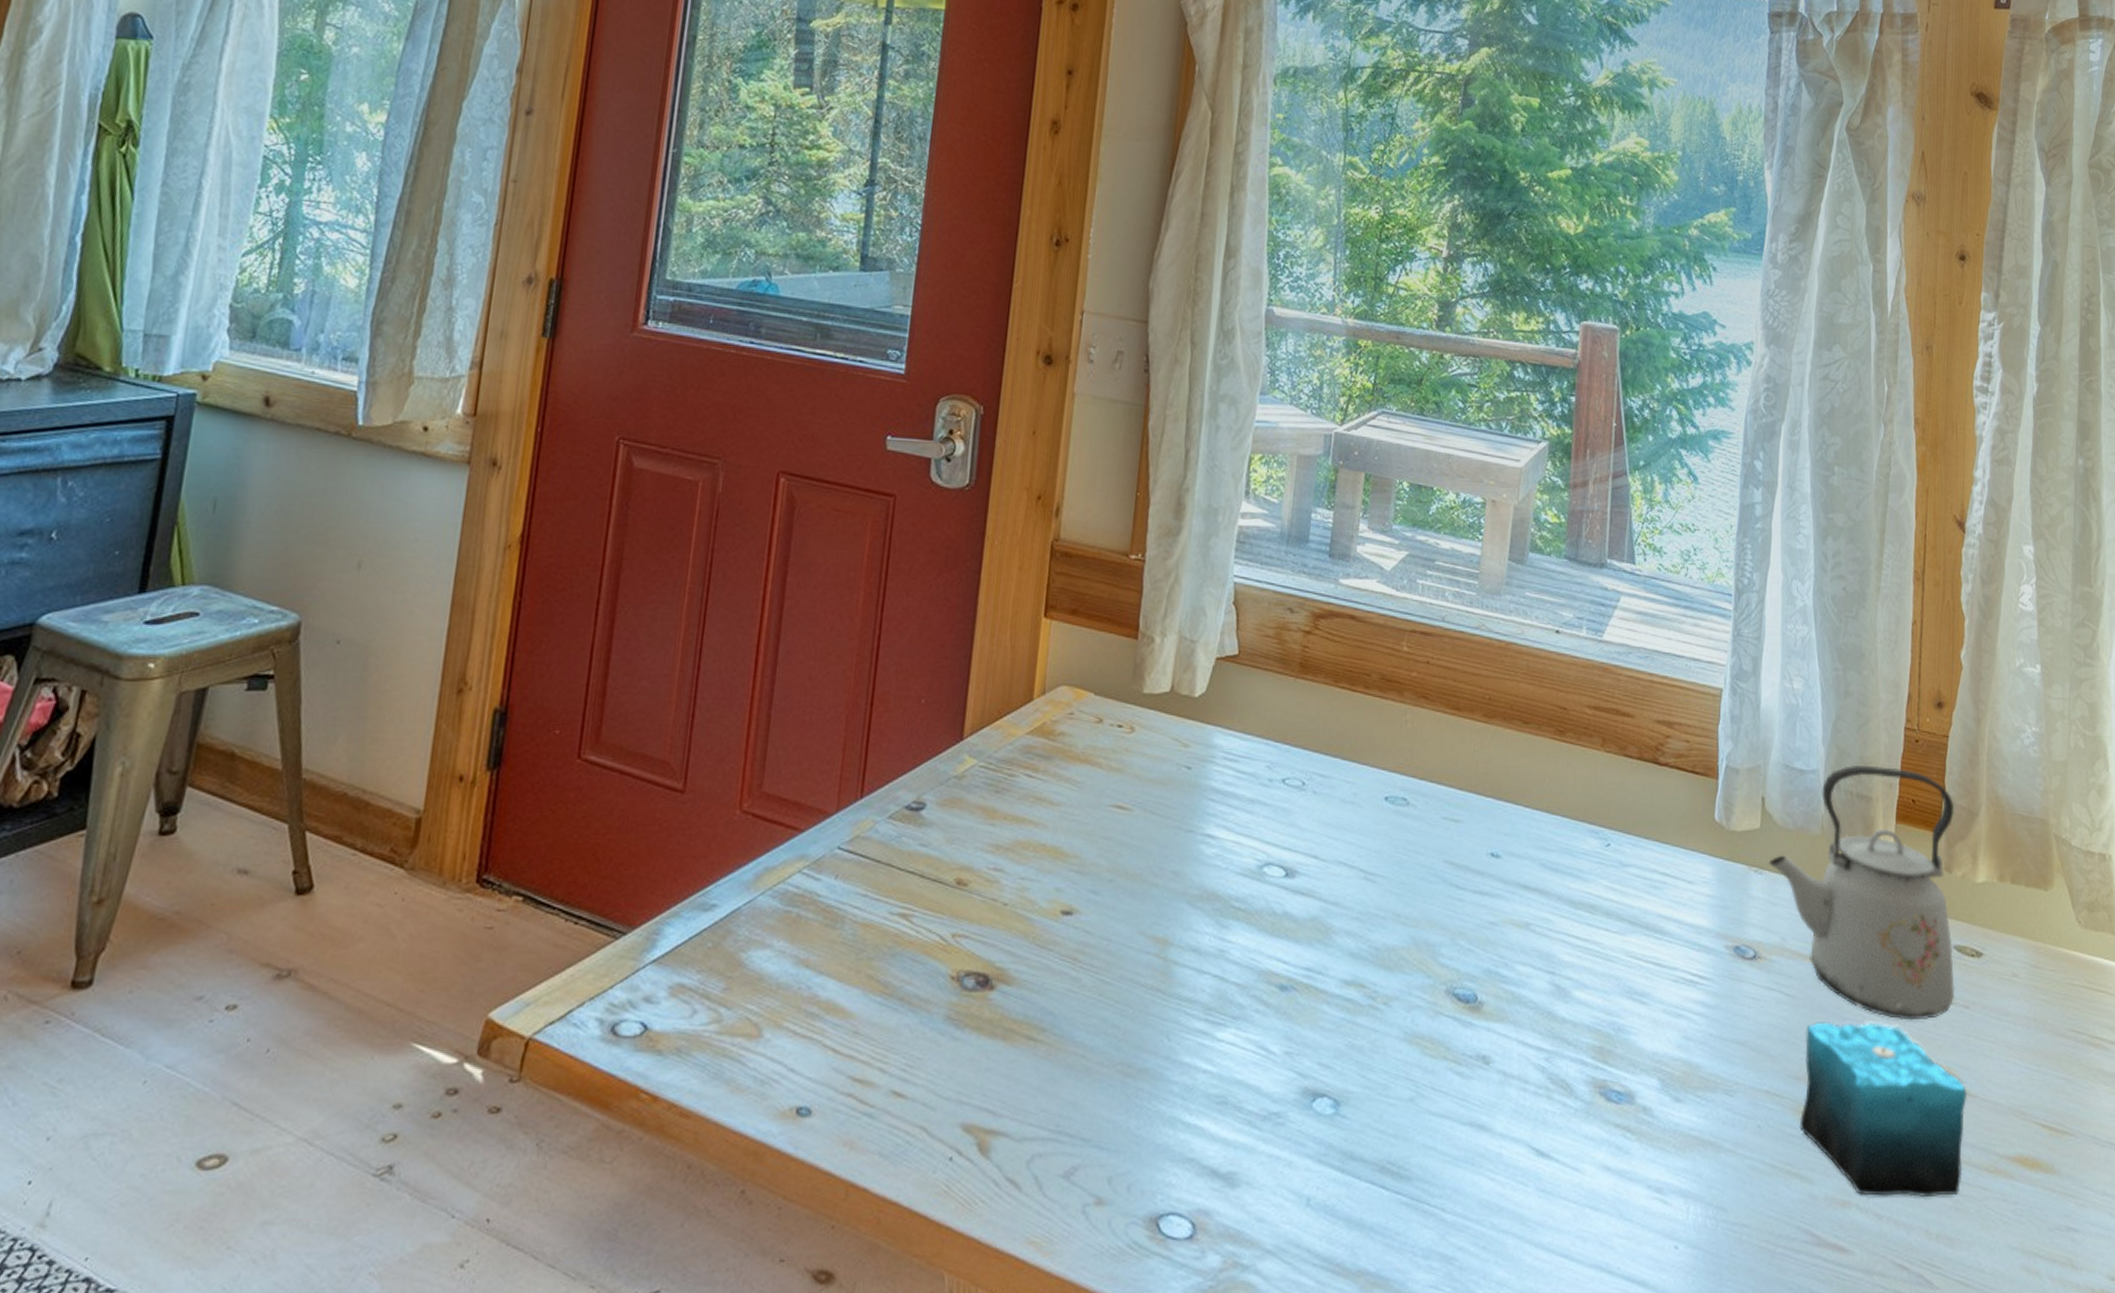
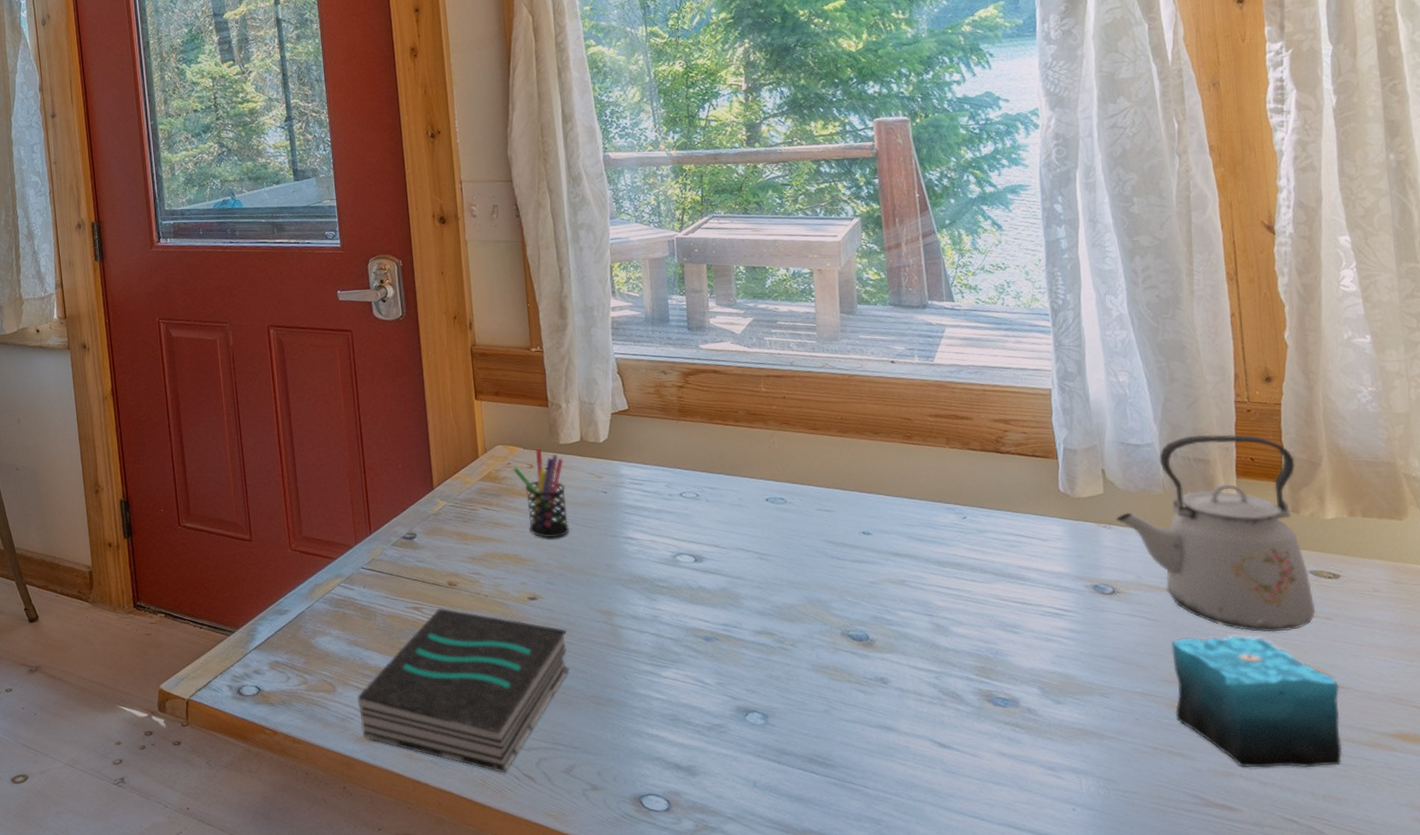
book: none [787,919,1106,1176] -> present [357,609,570,773]
pen holder: none [1075,696,1144,827] -> present [513,448,570,538]

